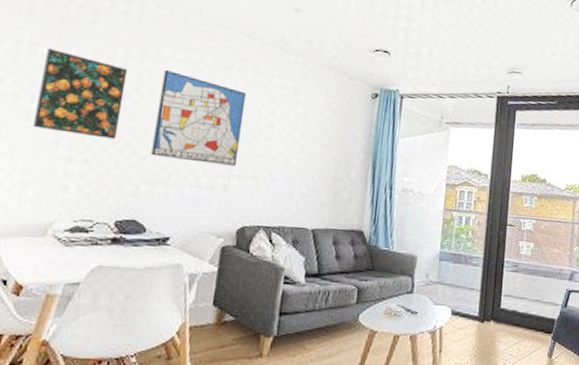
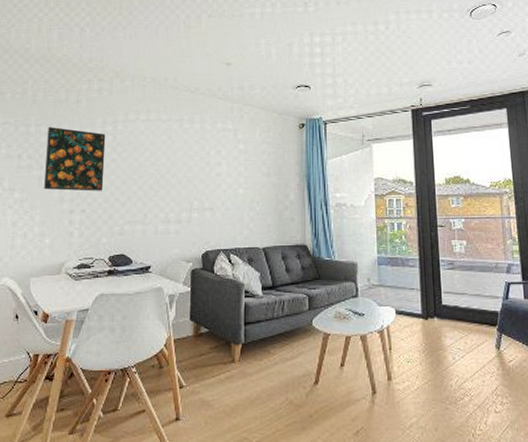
wall art: present [151,69,247,166] -> none [130,129,197,202]

